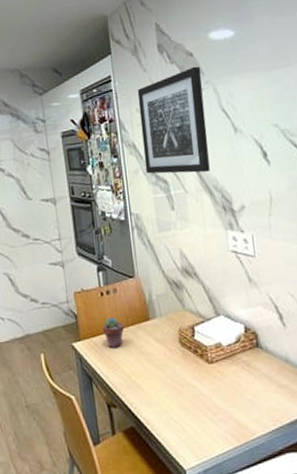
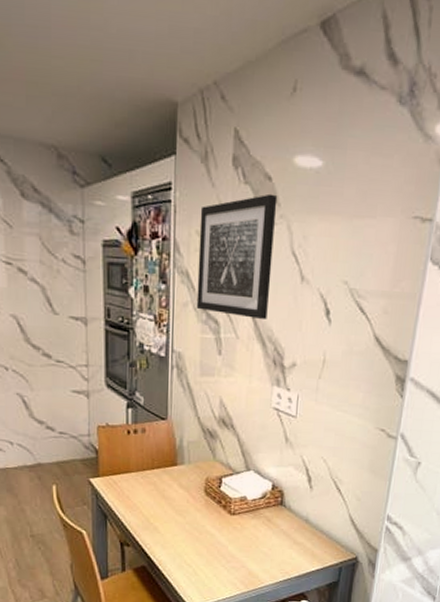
potted succulent: present [102,317,125,348] -> none [125,457,149,489]

